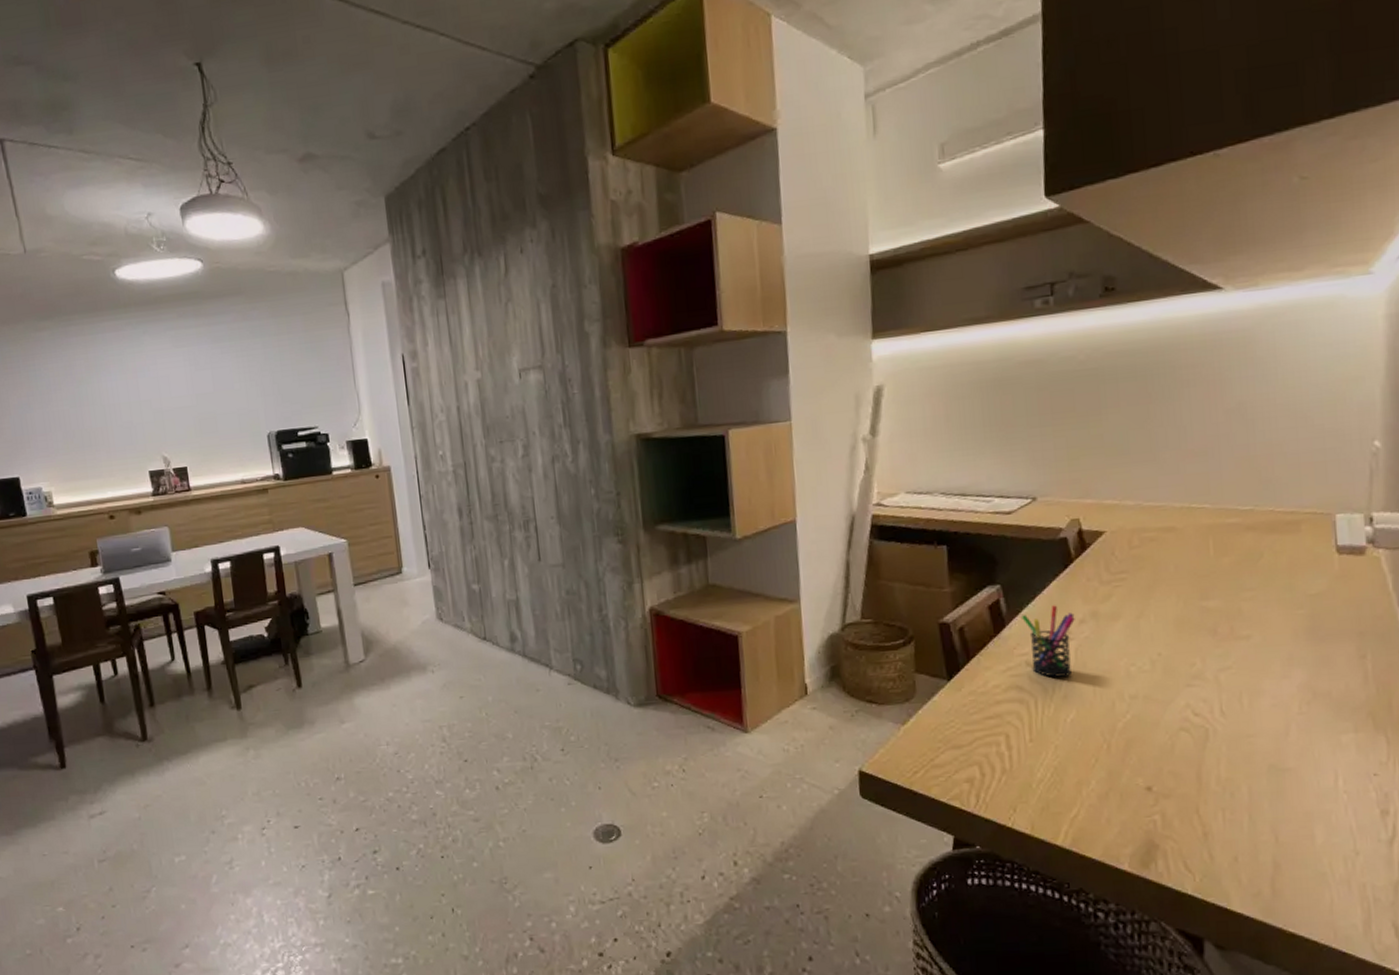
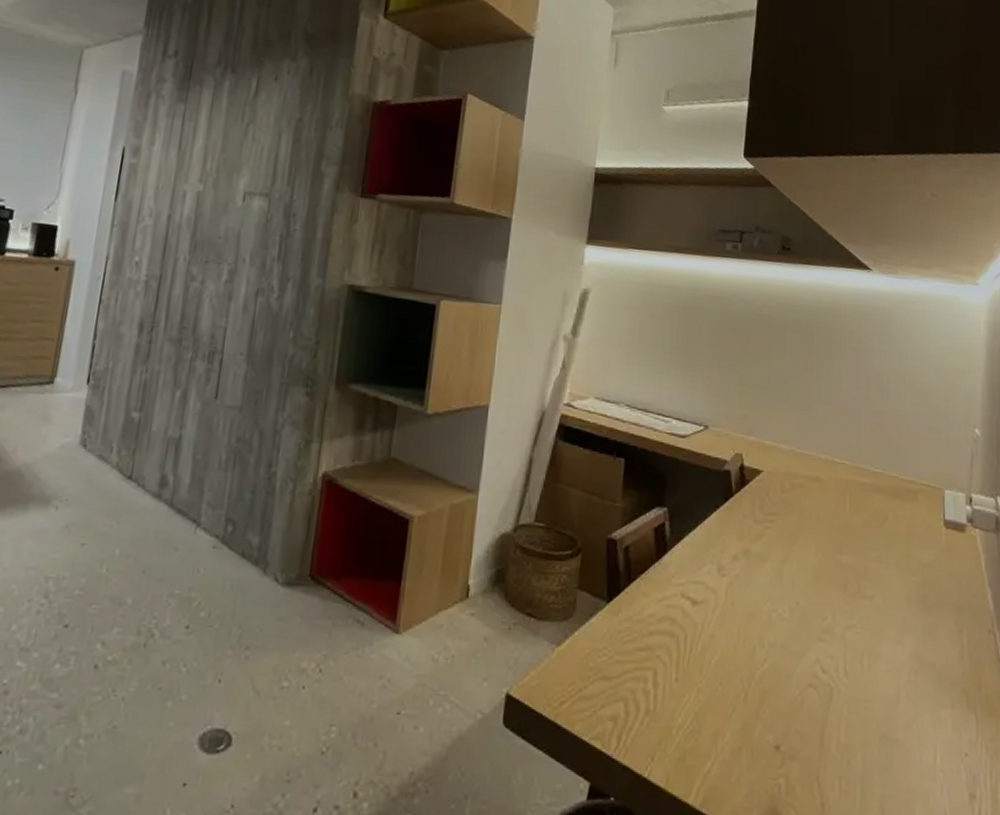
pen holder: present [1022,605,1075,677] -> none [683,537,729,614]

